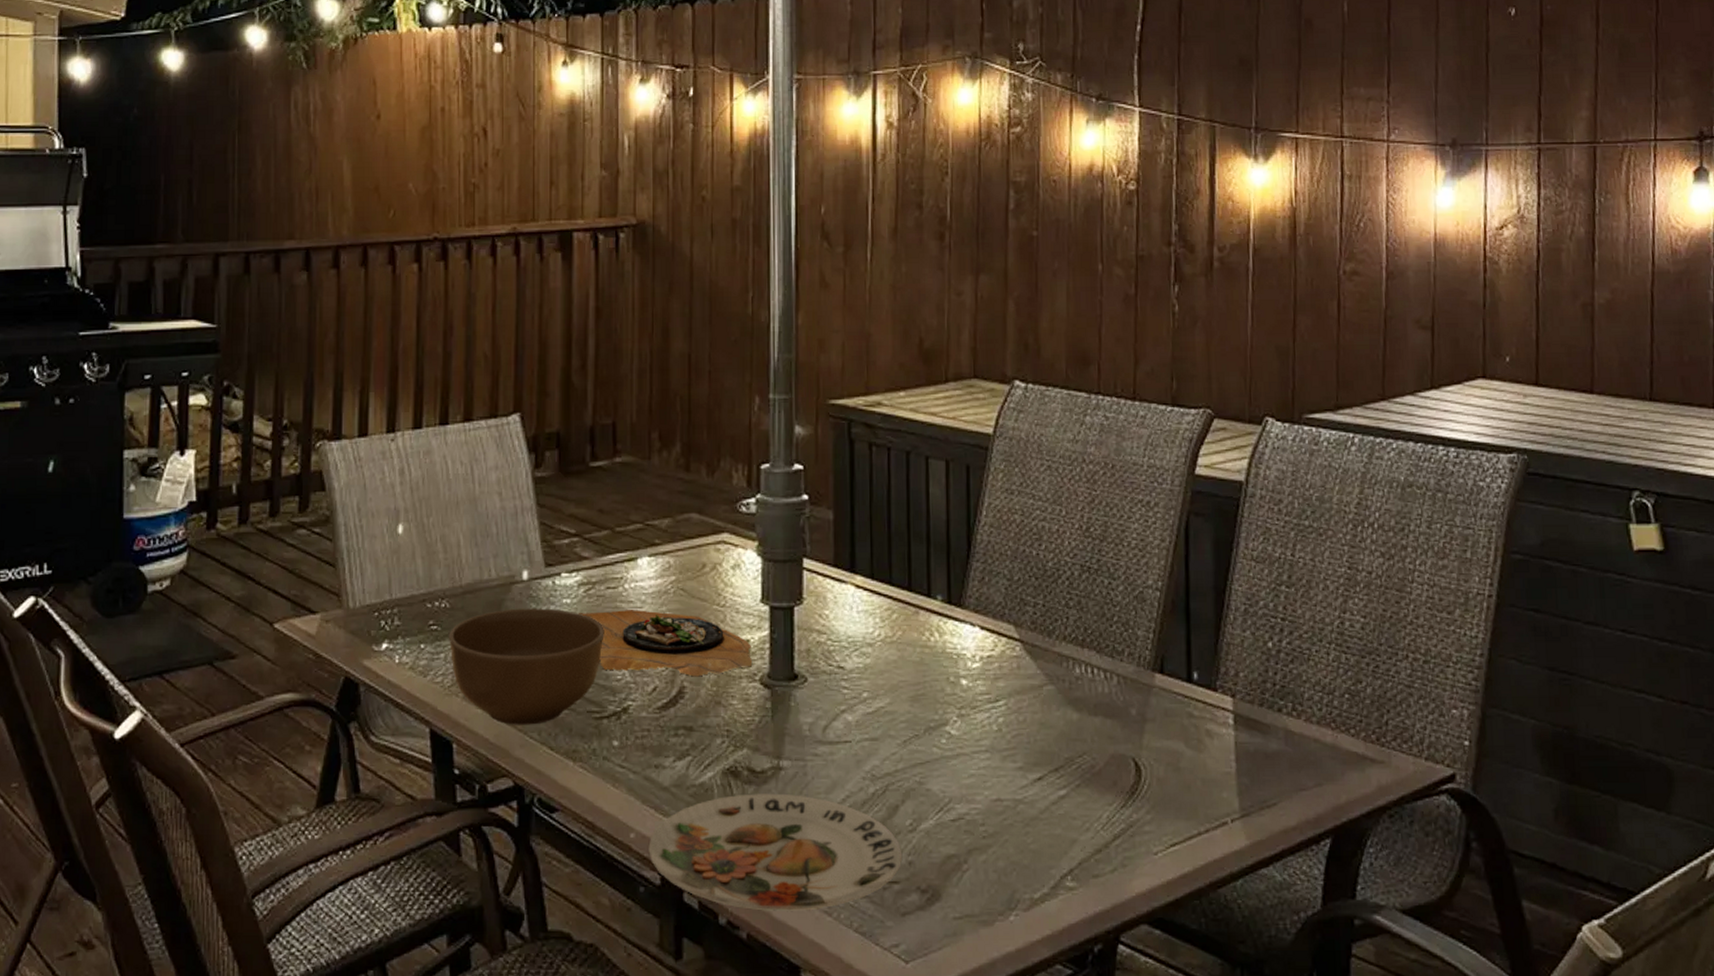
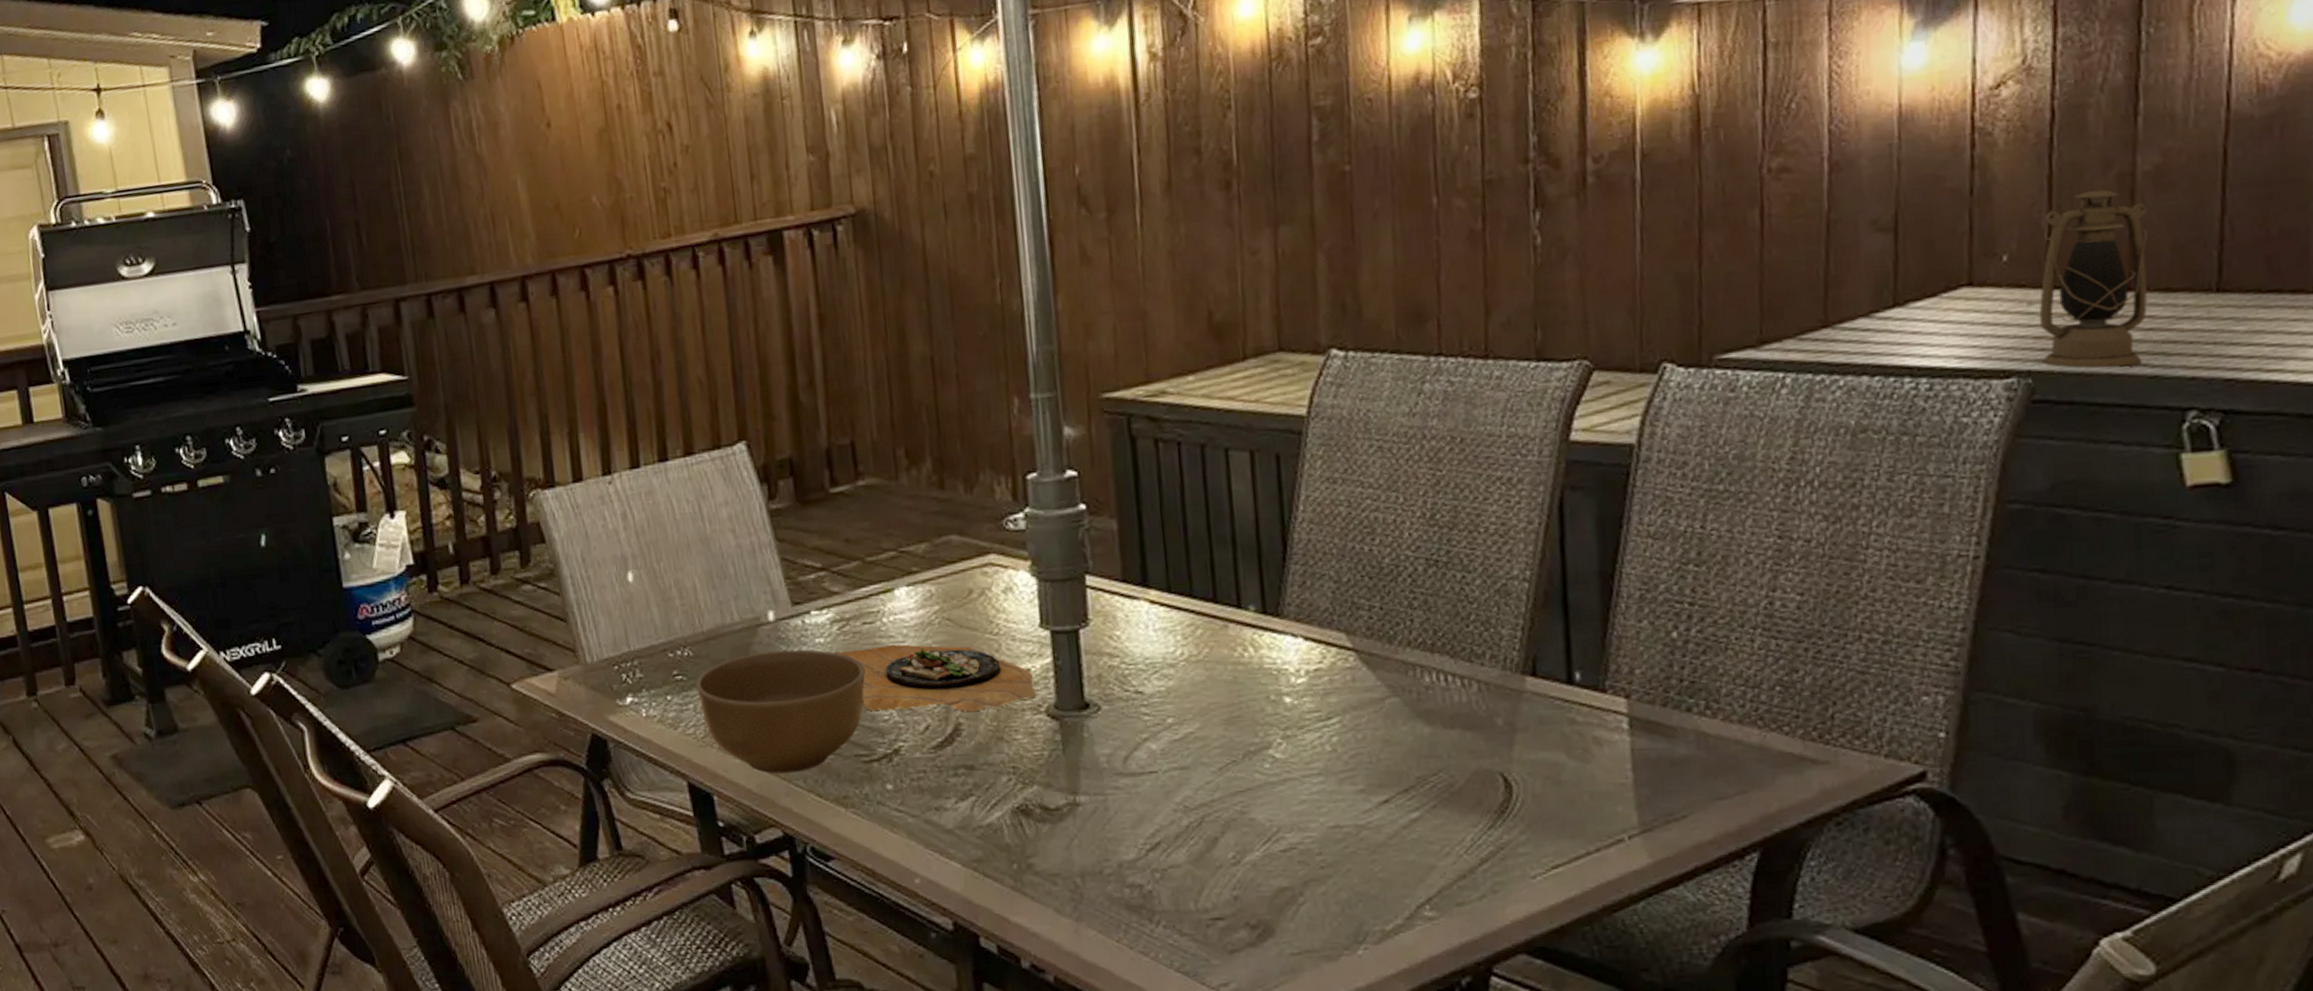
plate: present [648,793,903,911] -> none [936,830,1227,953]
lantern: none [1531,301,1604,452] -> present [2039,172,2147,369]

